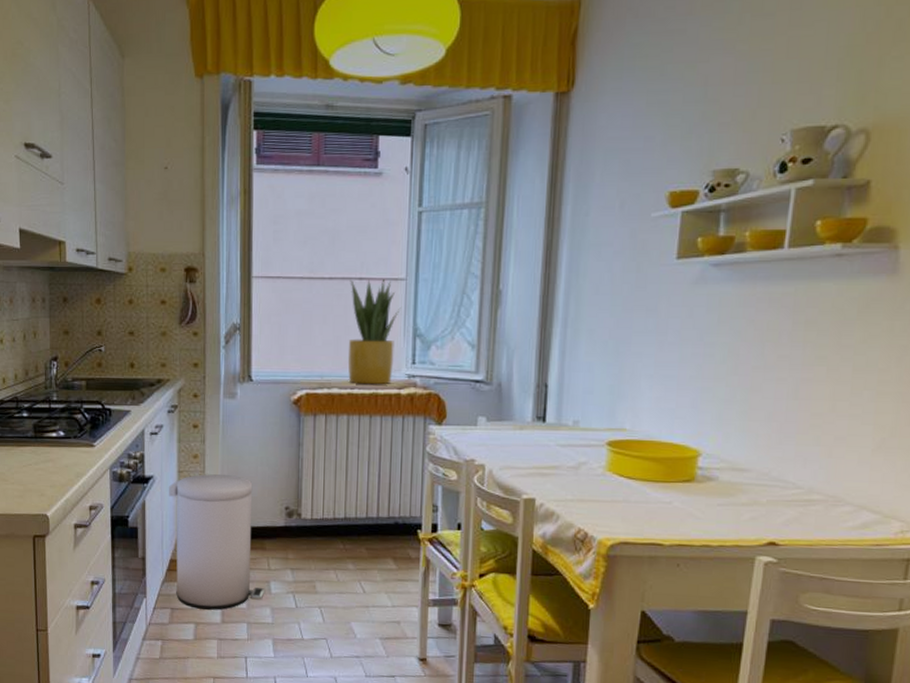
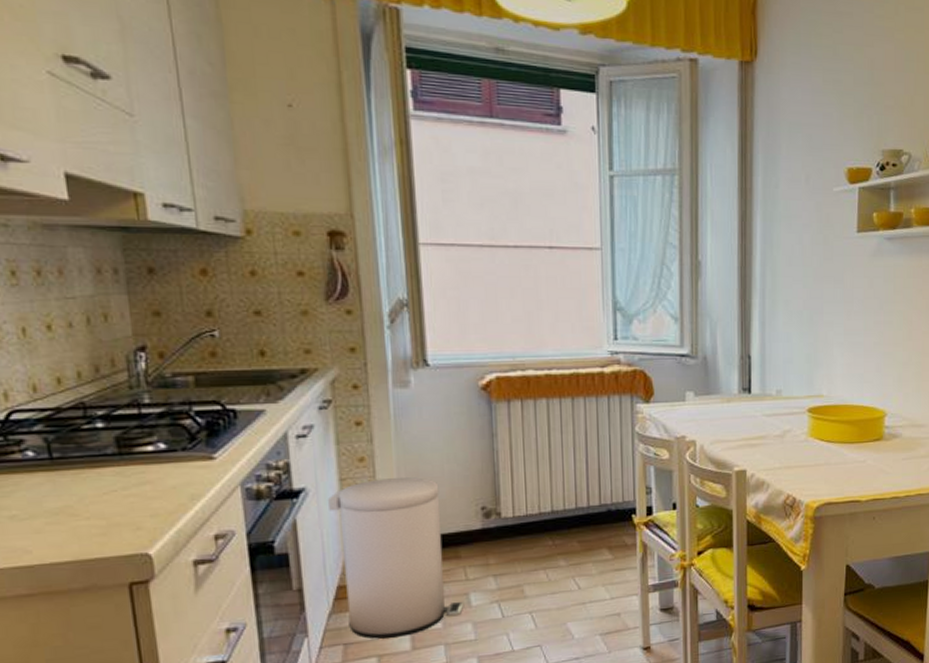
planter: present [347,279,401,385] -> none [538,248,598,364]

